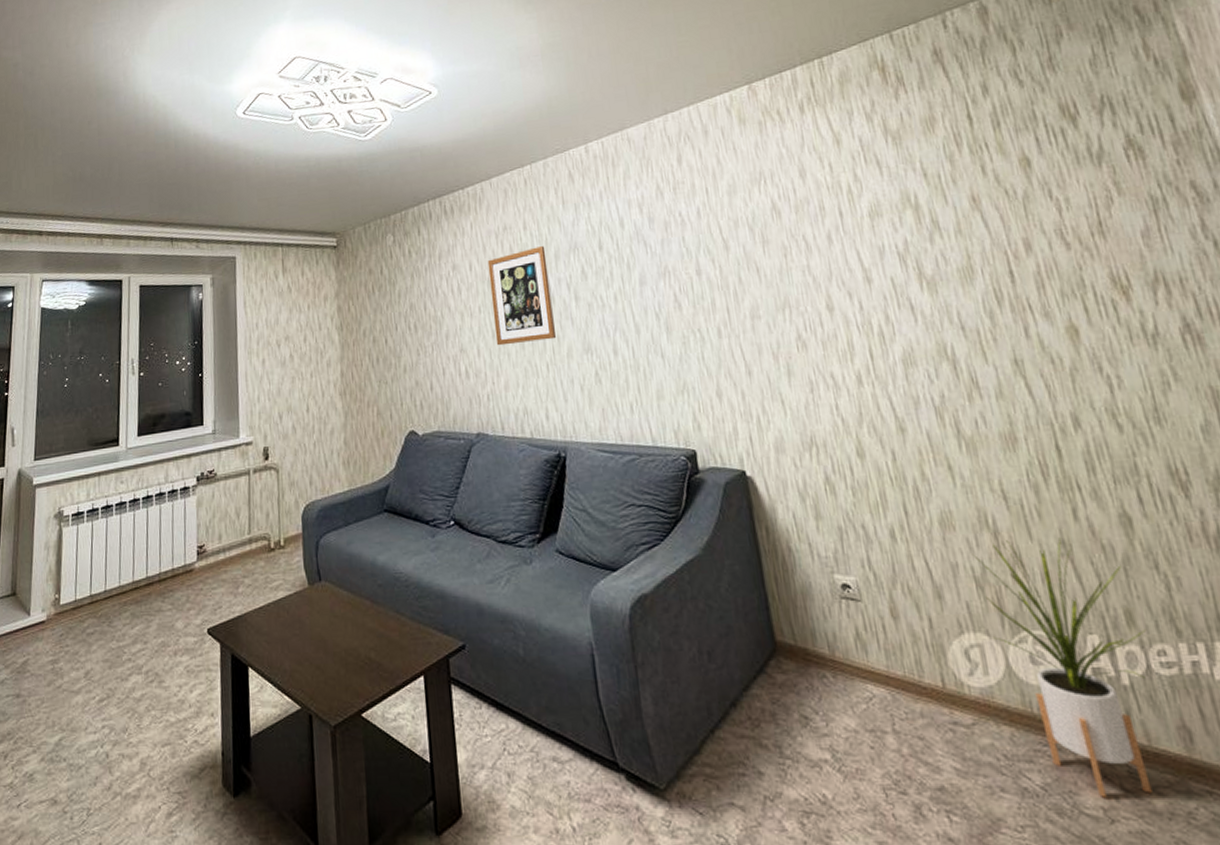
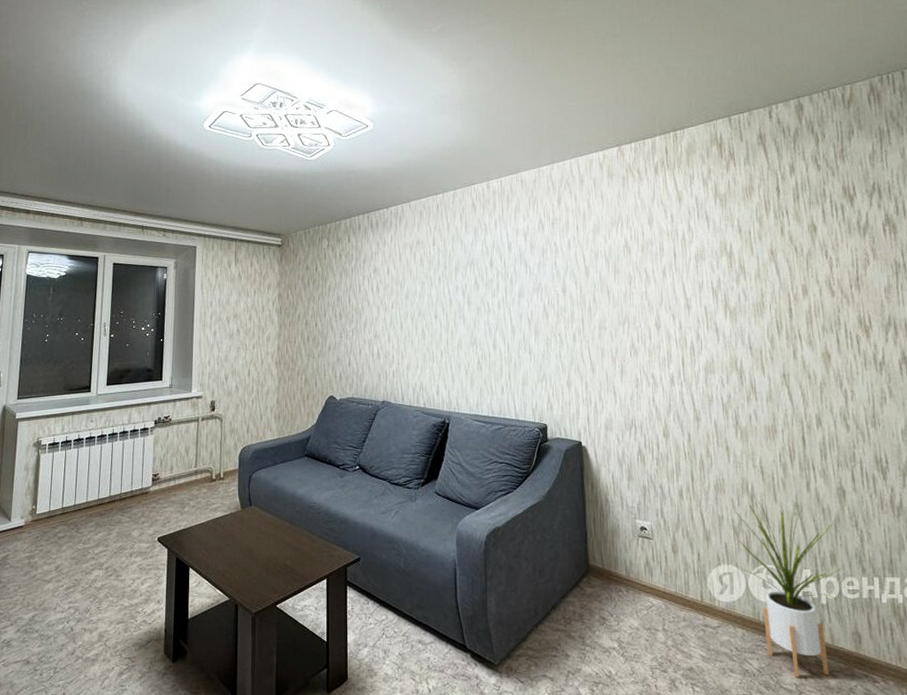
wall art: present [487,246,556,346] -> none [402,260,450,335]

